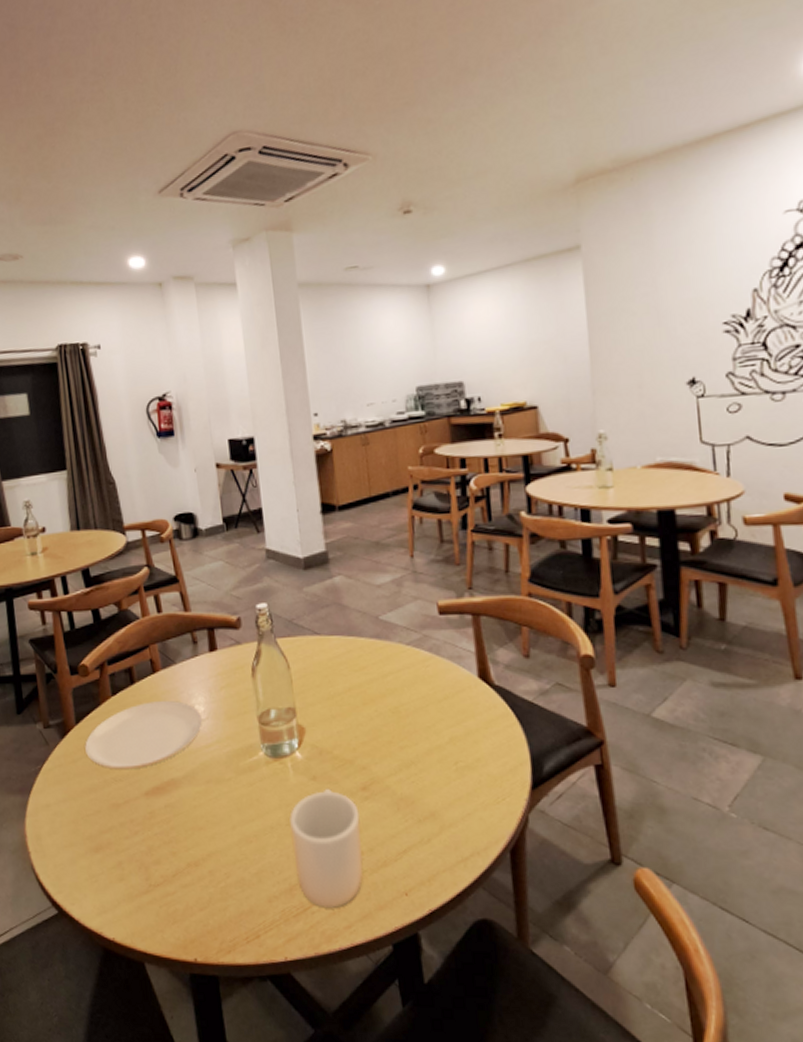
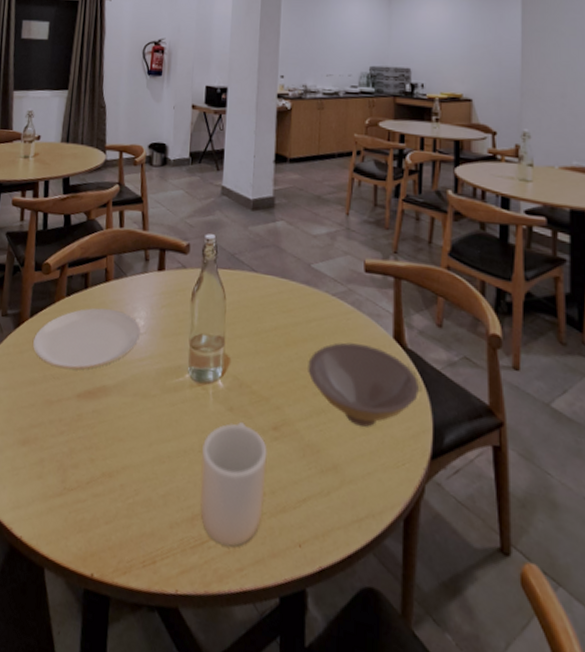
bowl: none [390,689,513,770] -> present [308,342,420,427]

